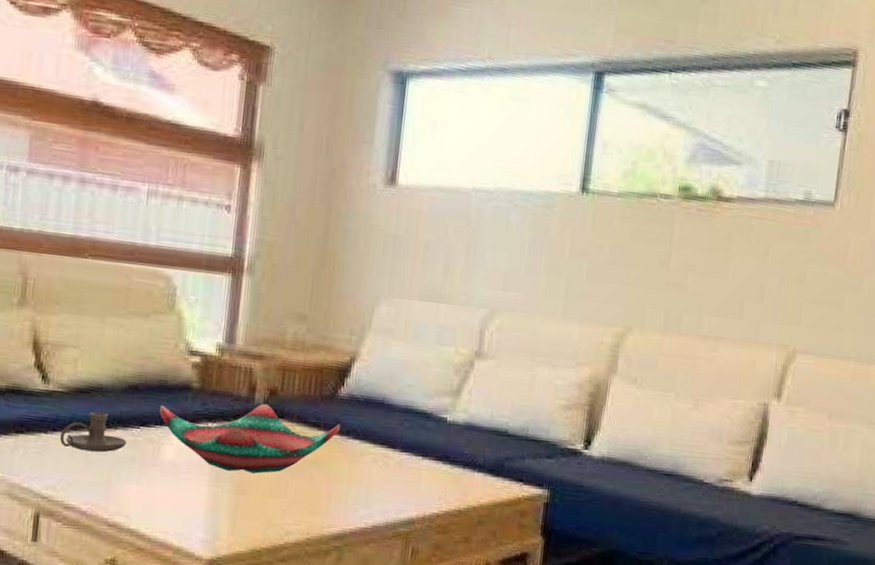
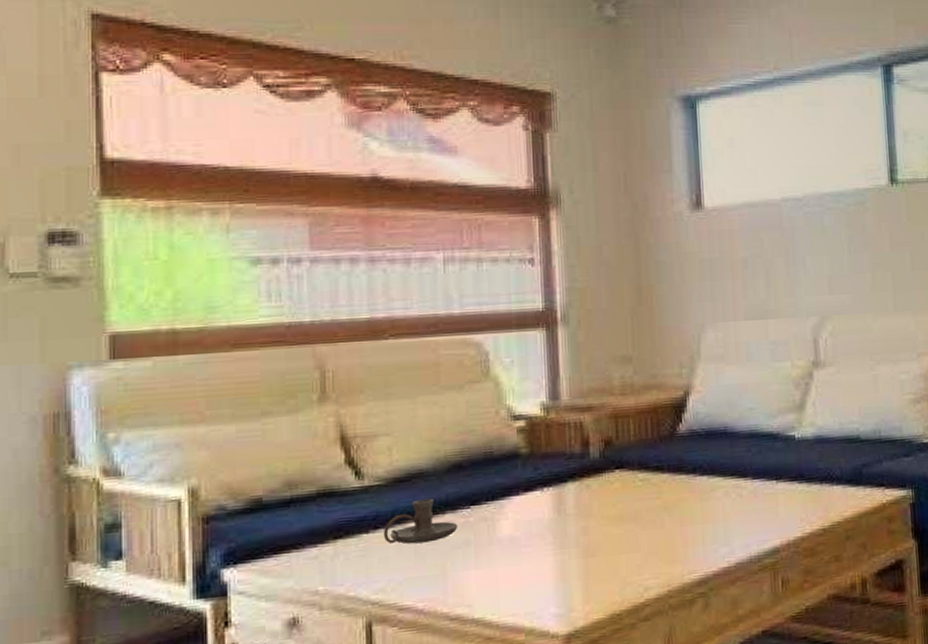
decorative bowl: present [160,404,340,474] -> none [489,457,685,535]

